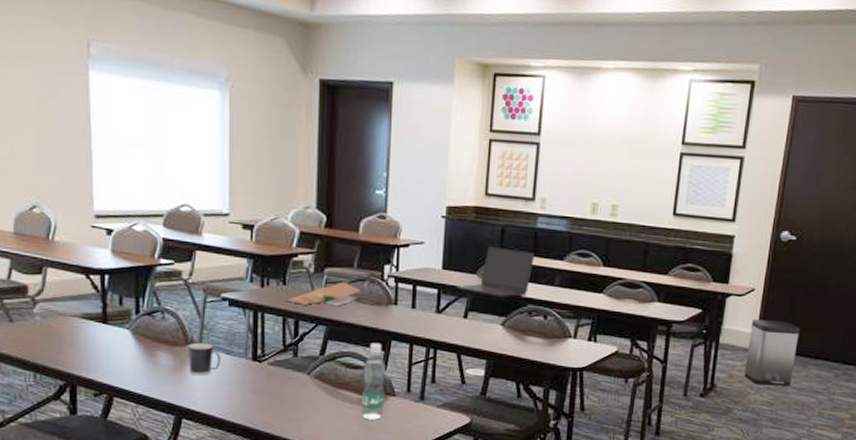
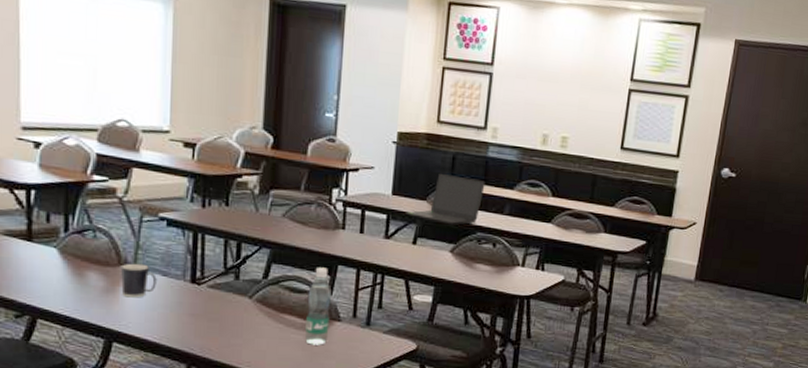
papers: present [284,281,361,307] -> none [226,204,308,230]
pedal bin: present [744,320,800,386] -> none [684,252,738,317]

